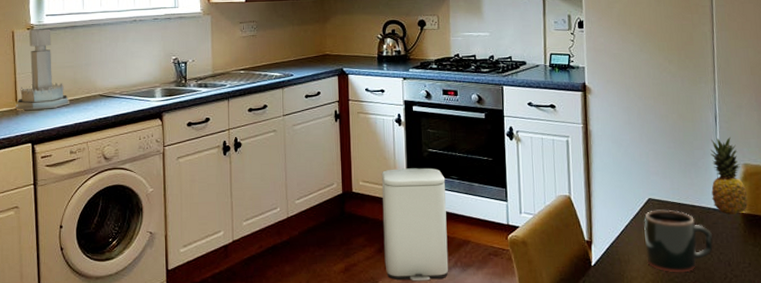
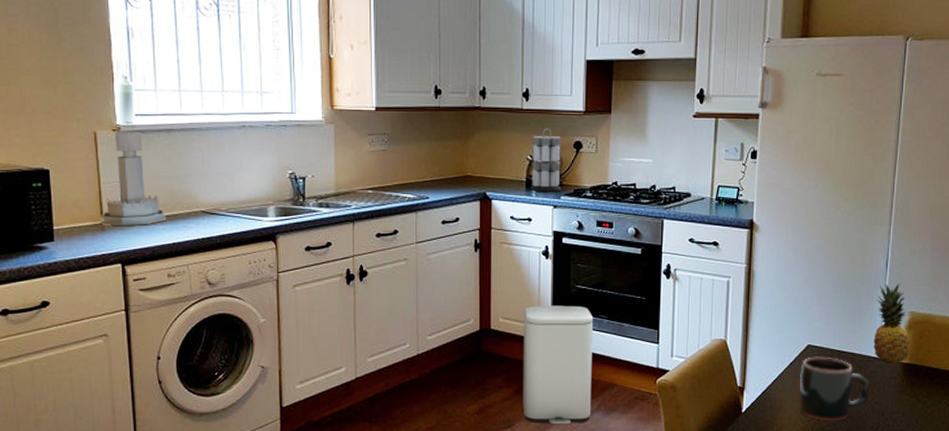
spice rack: none [381,10,410,66] -> present [530,129,562,192]

